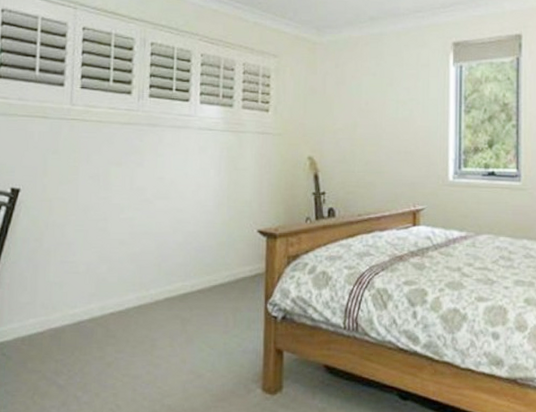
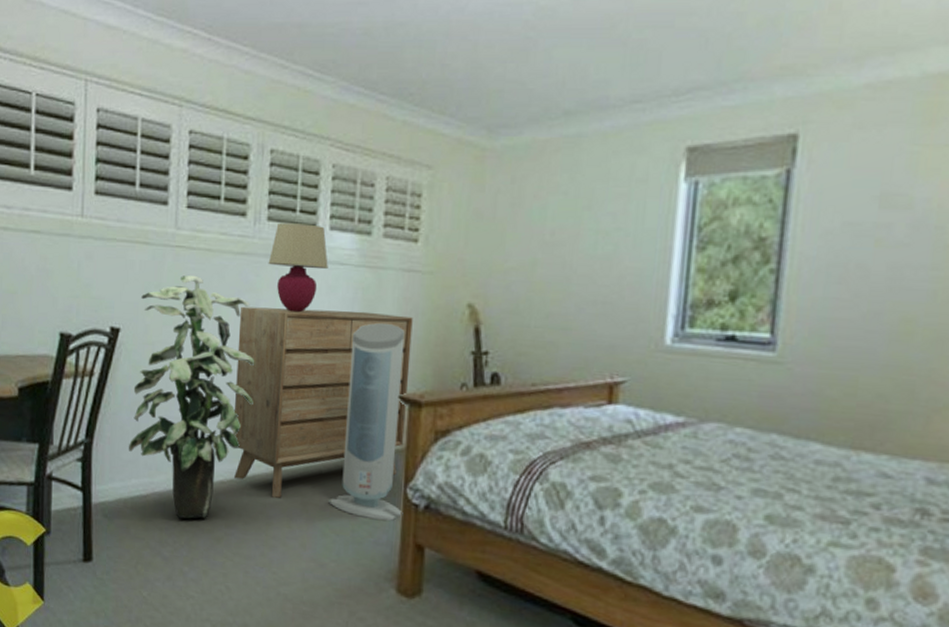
indoor plant: none [27,142,140,350] -> present [129,274,255,519]
dresser: none [121,166,267,323] -> present [233,306,413,498]
table lamp: none [150,99,199,169] -> present [268,223,328,313]
air purifier: none [204,174,265,332] -> present [329,323,405,521]

